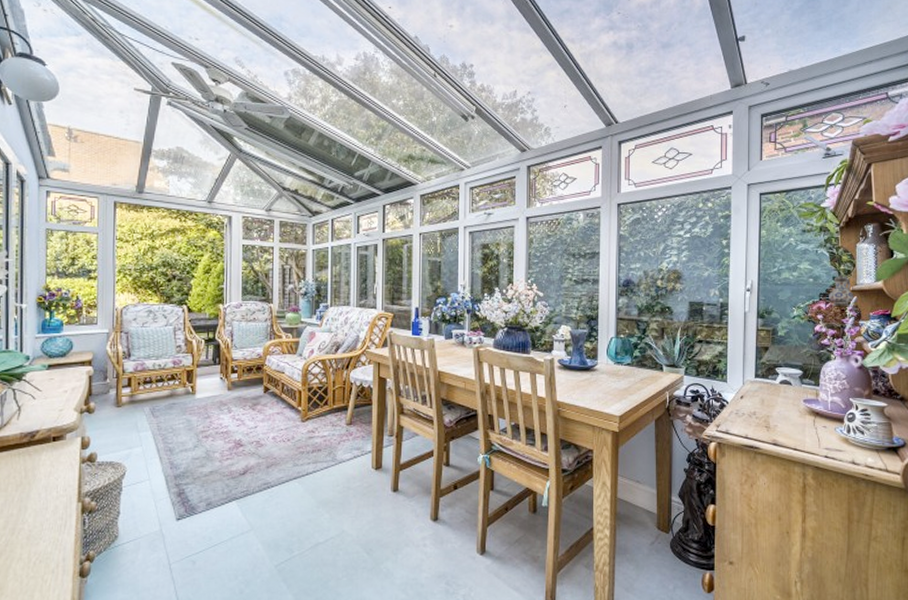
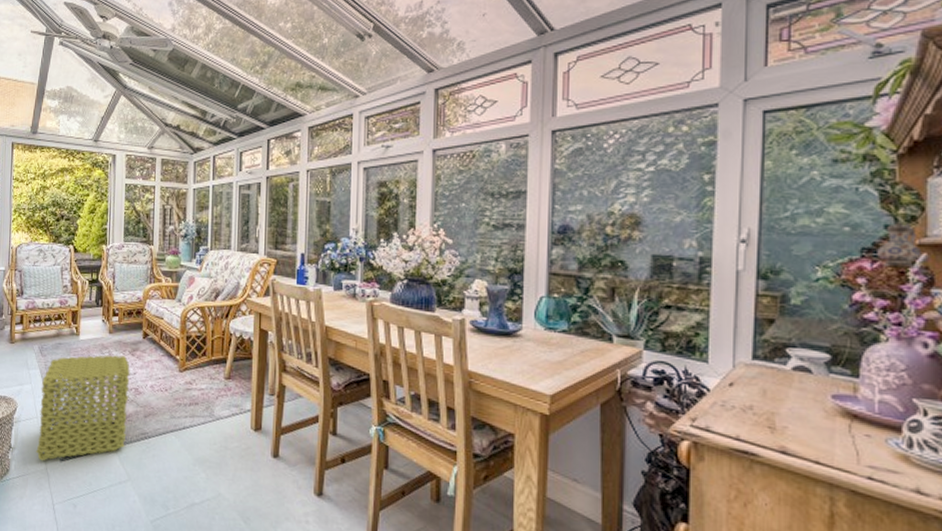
pouf: none [149,411,251,523] -> present [36,355,130,461]

